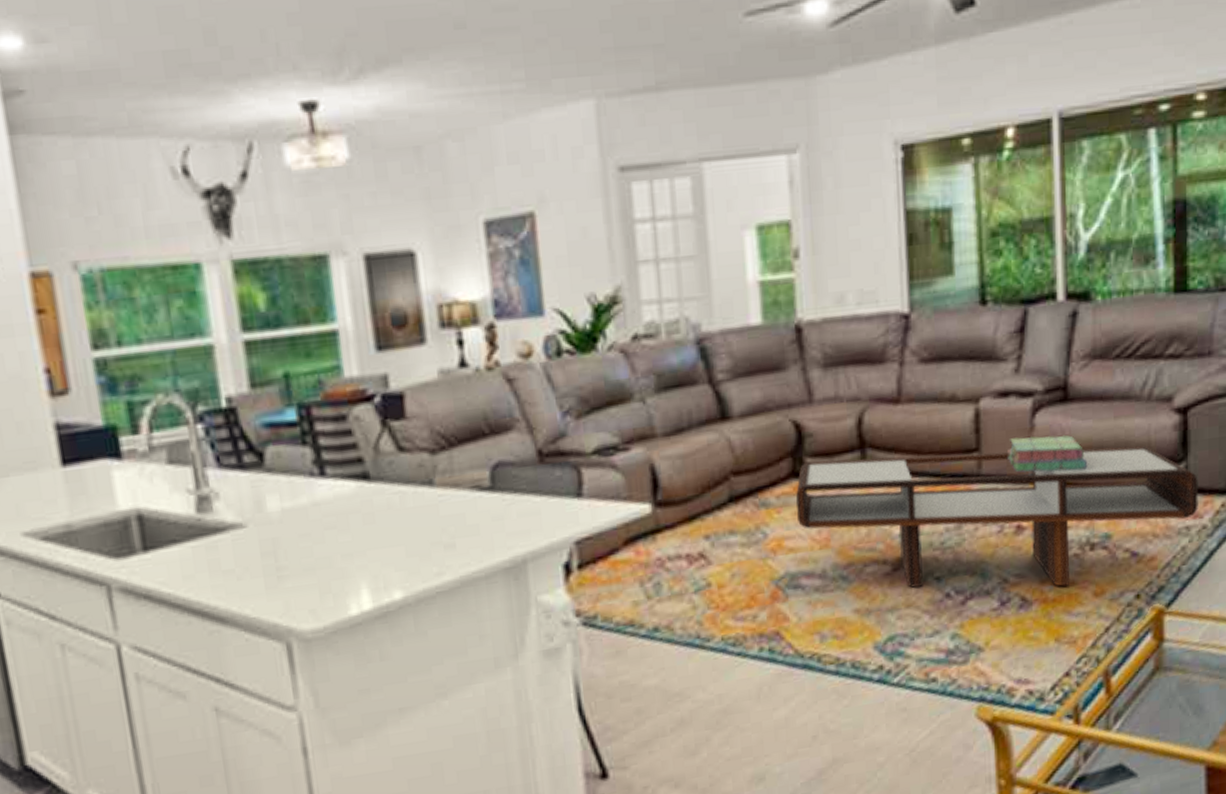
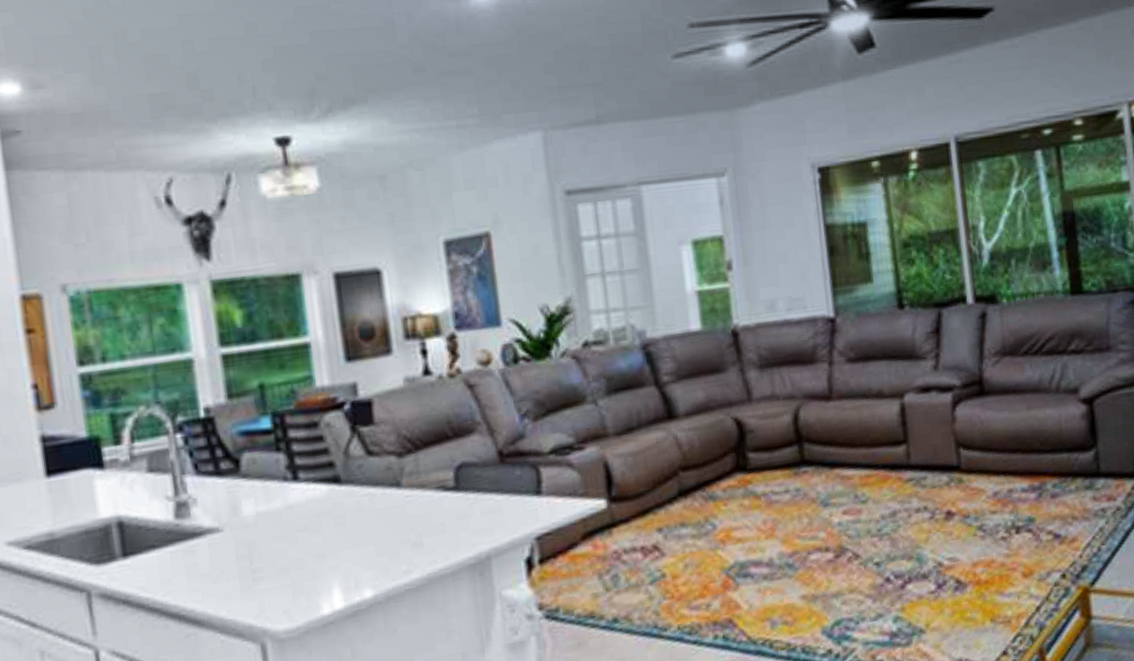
coffee table: present [796,445,1198,588] -> none [740,434,1111,574]
stack of books: present [1008,435,1088,473] -> none [933,426,1007,462]

